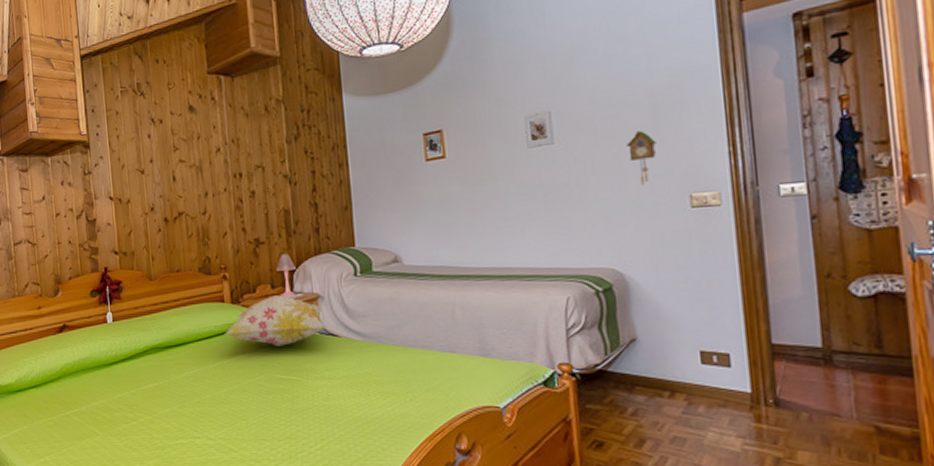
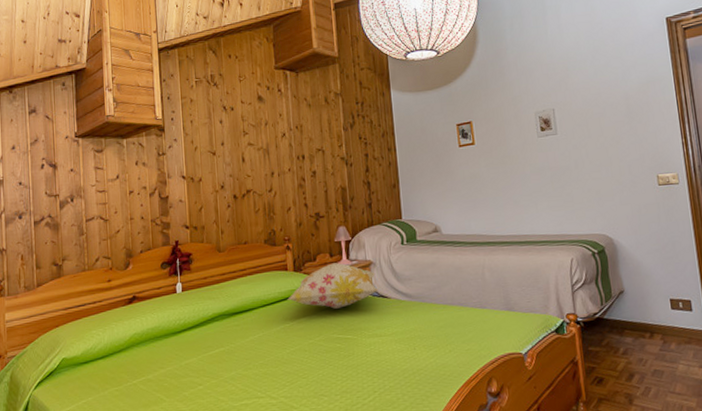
cuckoo clock: present [626,131,656,185] -> none [610,125,632,168]

